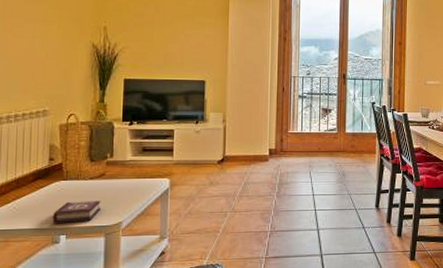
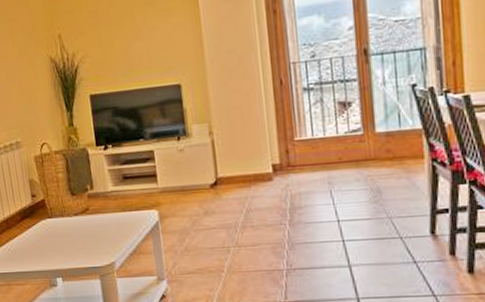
book: present [52,200,101,223] -> none [45,239,91,265]

